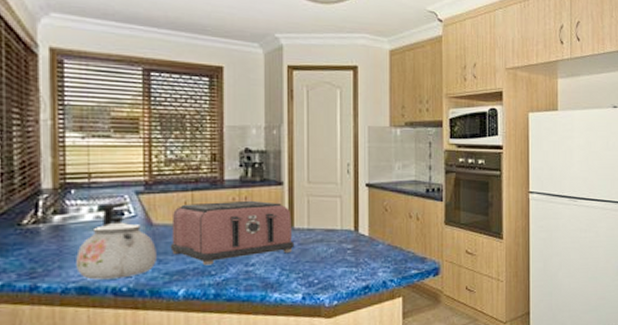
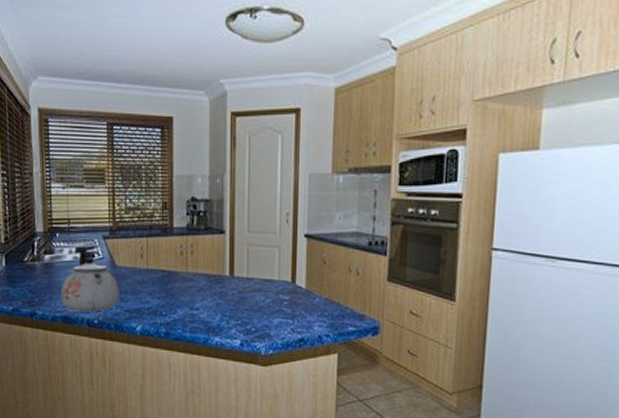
toaster: present [170,200,295,266] -> none [130,247,234,306]

